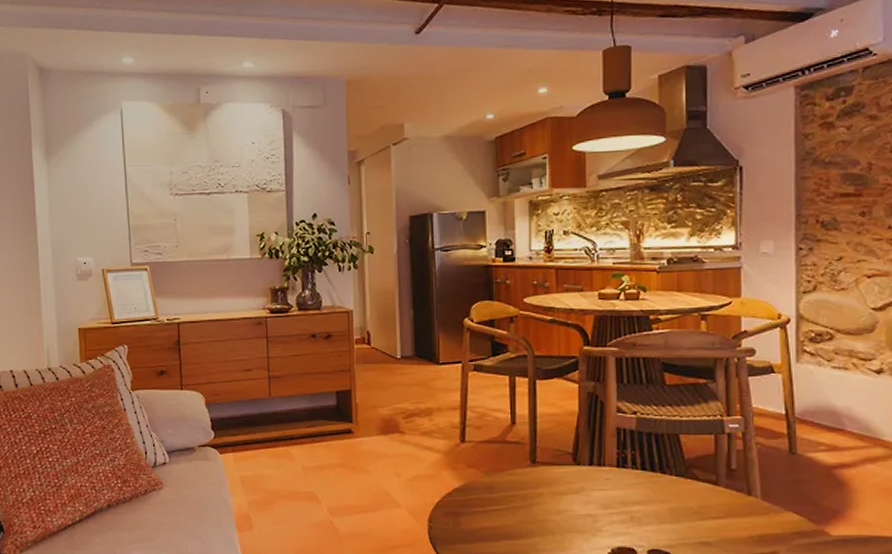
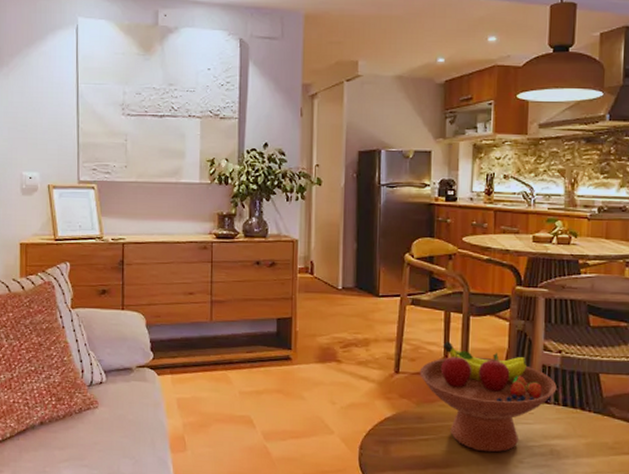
fruit bowl: none [486,407,634,522] -> present [419,341,557,453]

